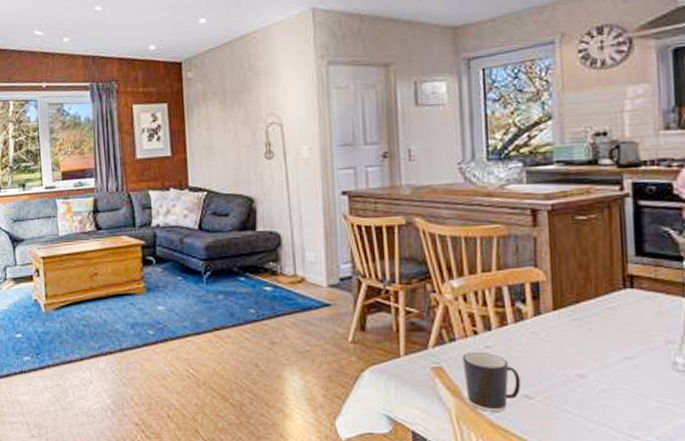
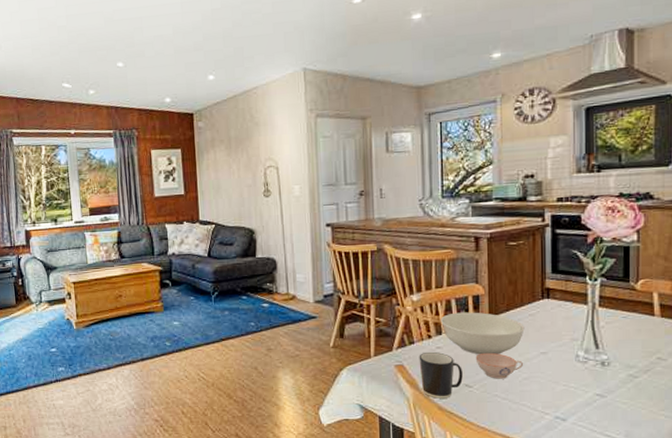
bowl: none [488,303,602,358] -> present [440,312,525,355]
teacup: none [536,355,601,390] -> present [475,352,523,379]
kettle: present [608,140,642,170] -> none [535,181,559,205]

